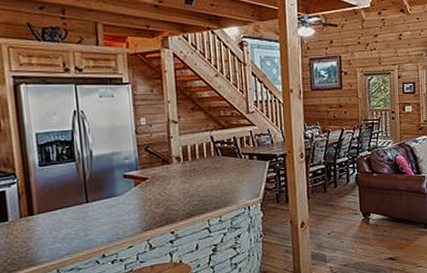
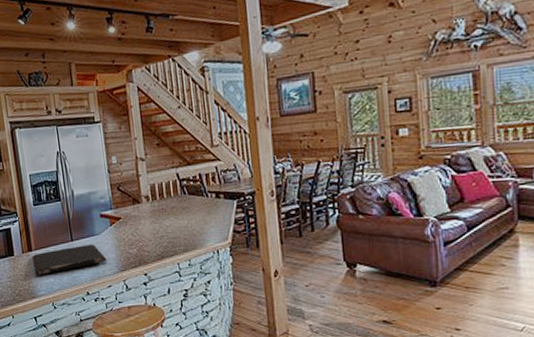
cutting board: none [33,205,129,242] -> present [32,244,107,276]

